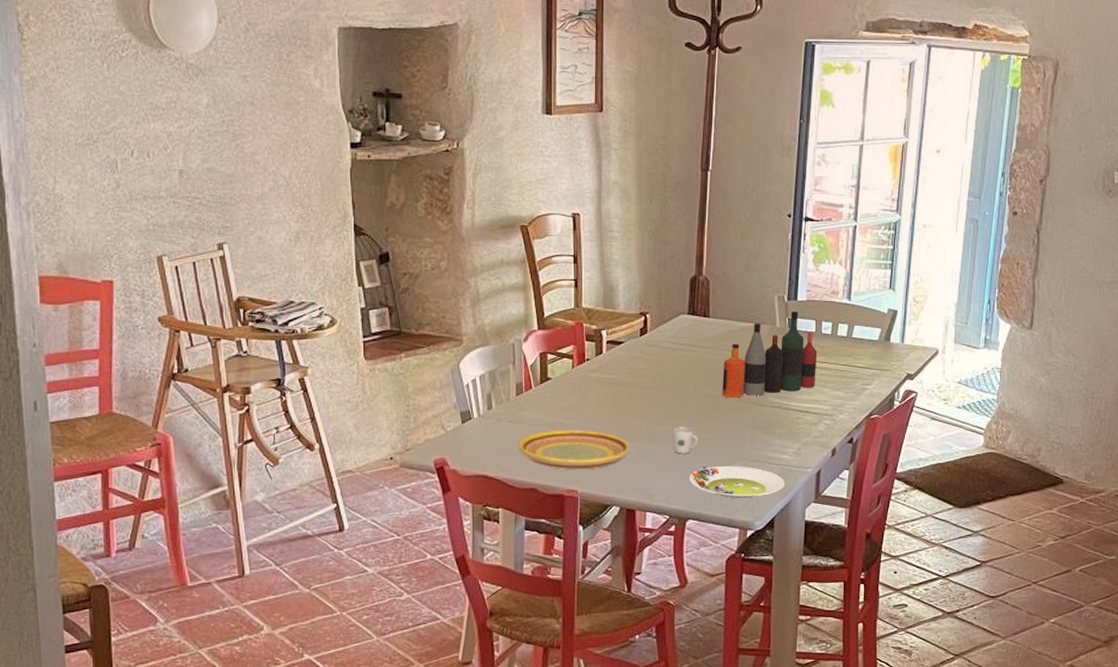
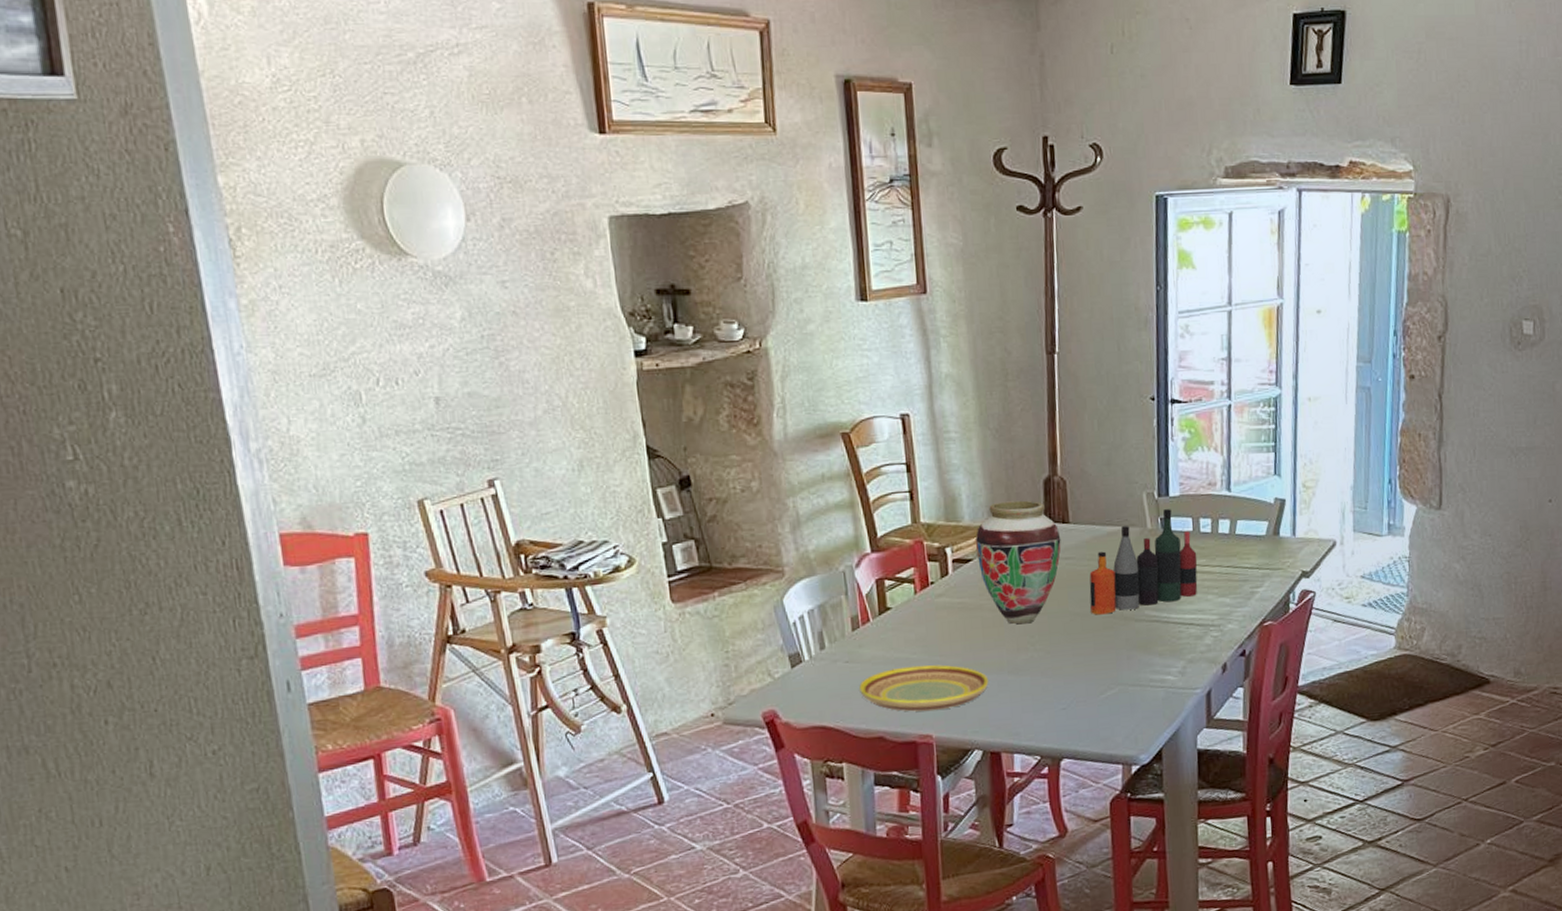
vase: none [627,294,701,401] -> present [975,500,1061,625]
cup: present [673,427,699,454] -> none [1037,652,1068,684]
salad plate: present [689,466,785,499] -> none [1060,692,1172,731]

